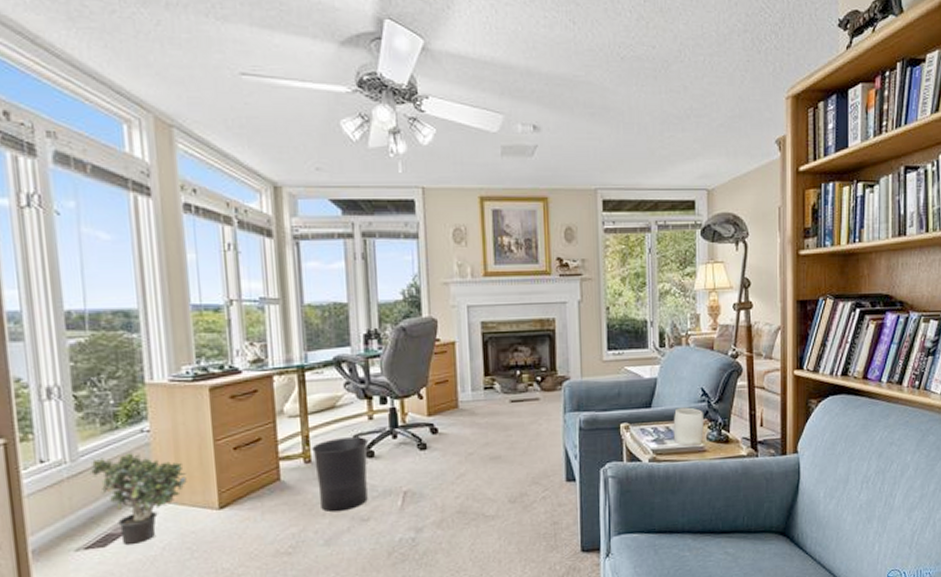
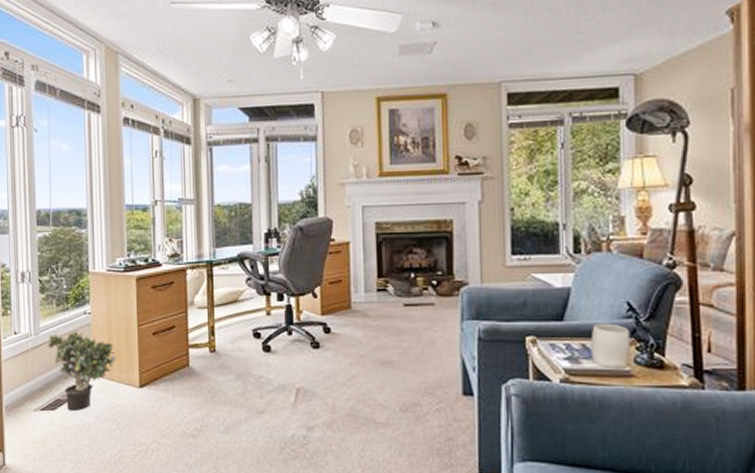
waste bin: present [312,437,369,511] -> none [216,331,266,401]

